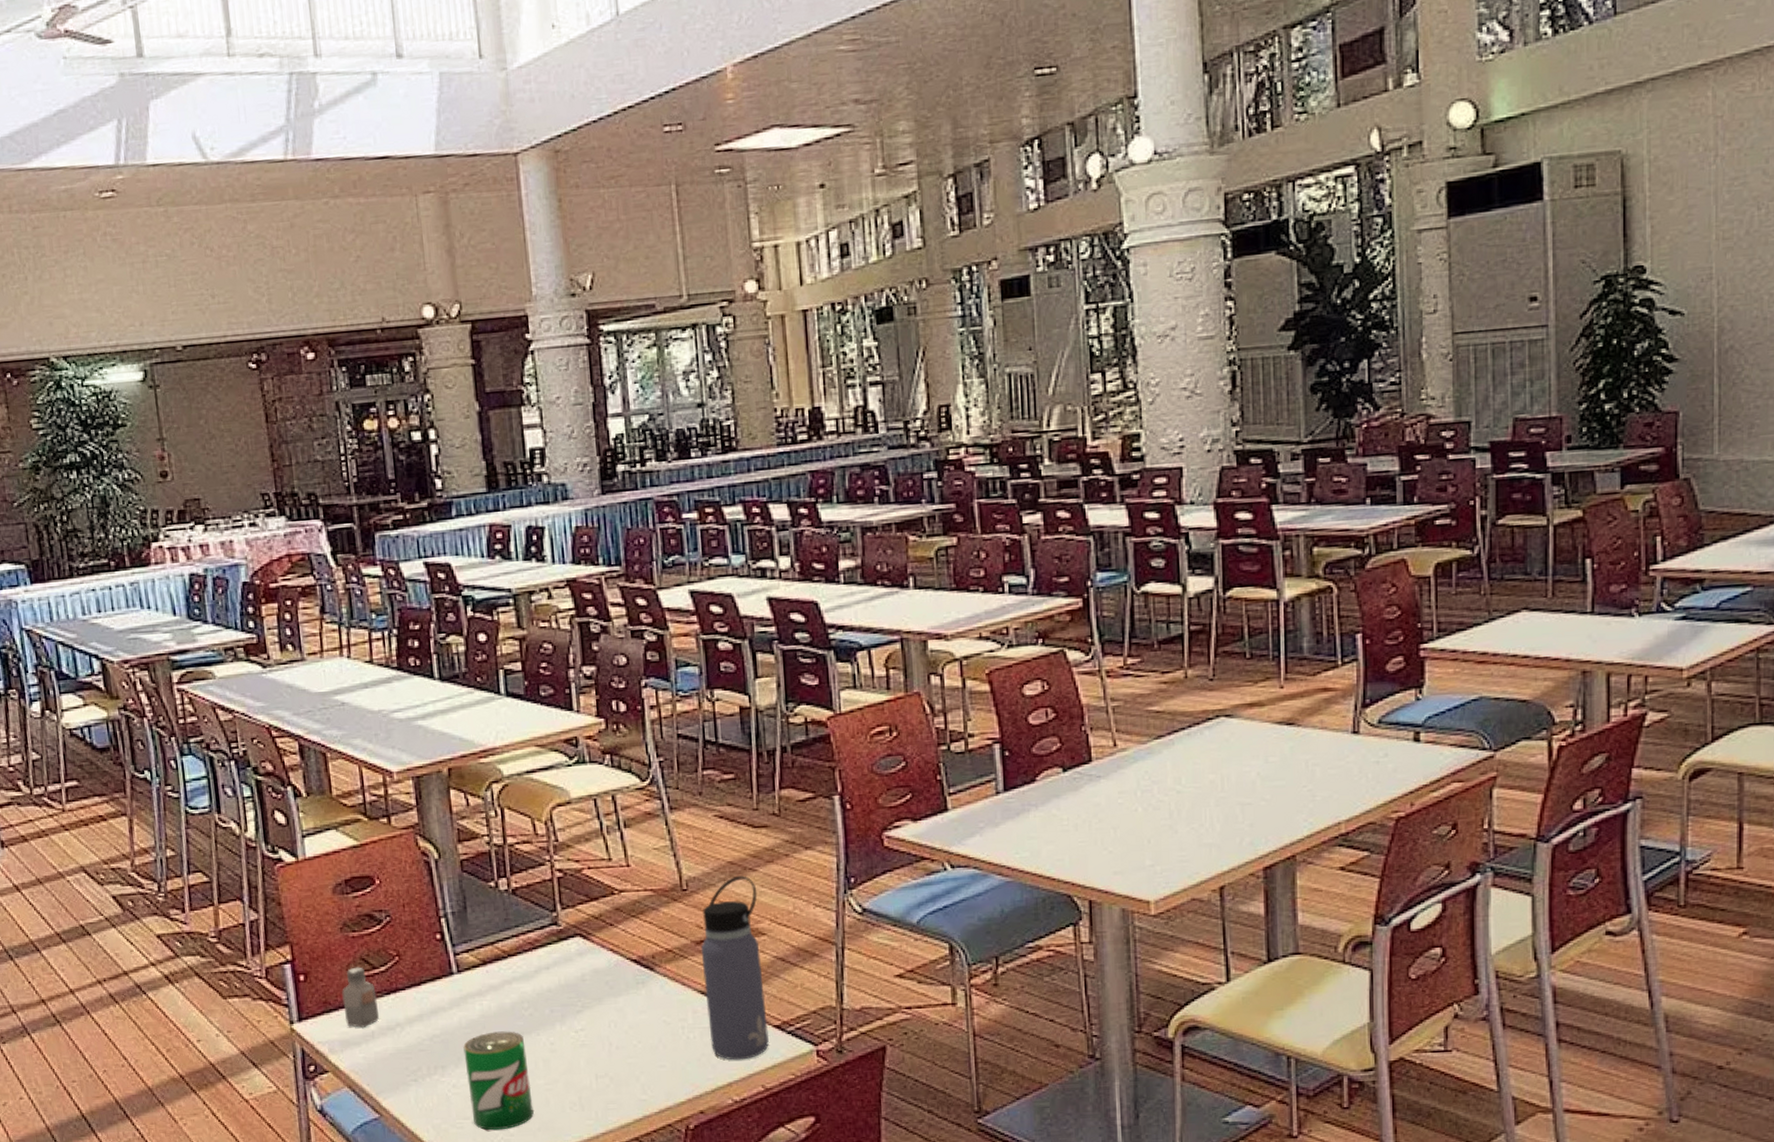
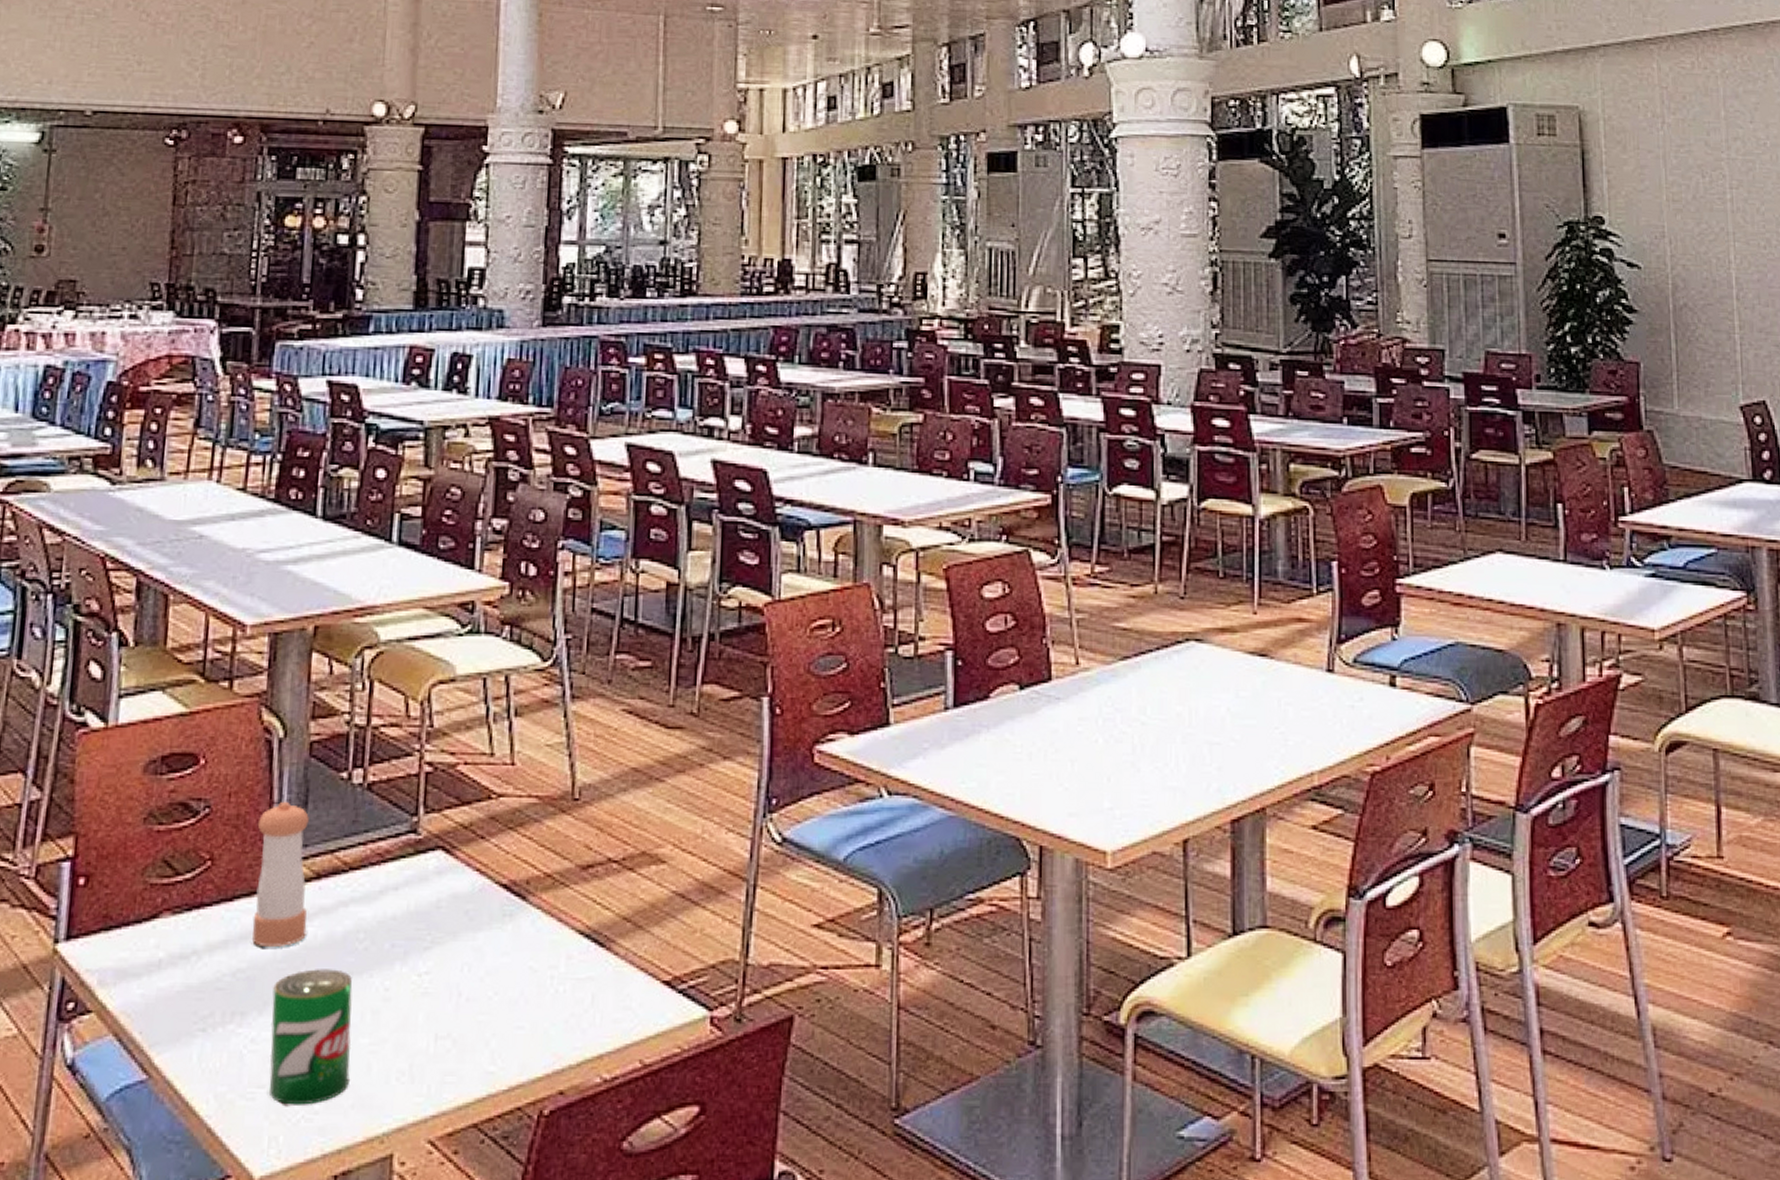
saltshaker: present [342,967,379,1028] -> none [127,871,174,953]
pepper shaker: none [429,907,482,1018] -> present [251,801,309,946]
water bottle: present [700,875,770,1060] -> none [583,786,662,1025]

